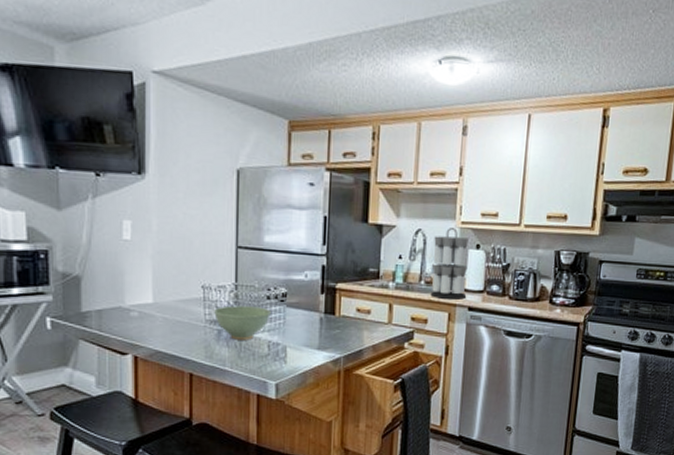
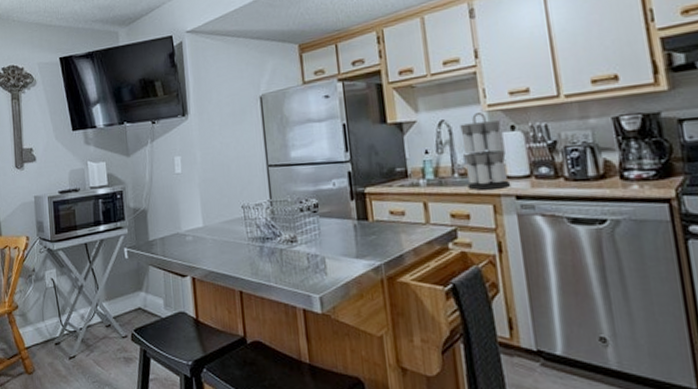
bowl: present [214,305,271,340] -> none [255,220,306,255]

